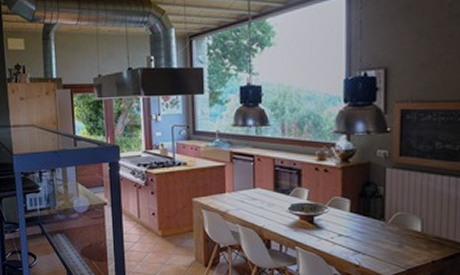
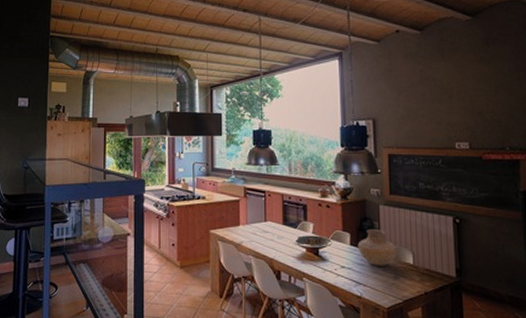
vase: none [358,195,404,234] -> present [357,229,397,266]

